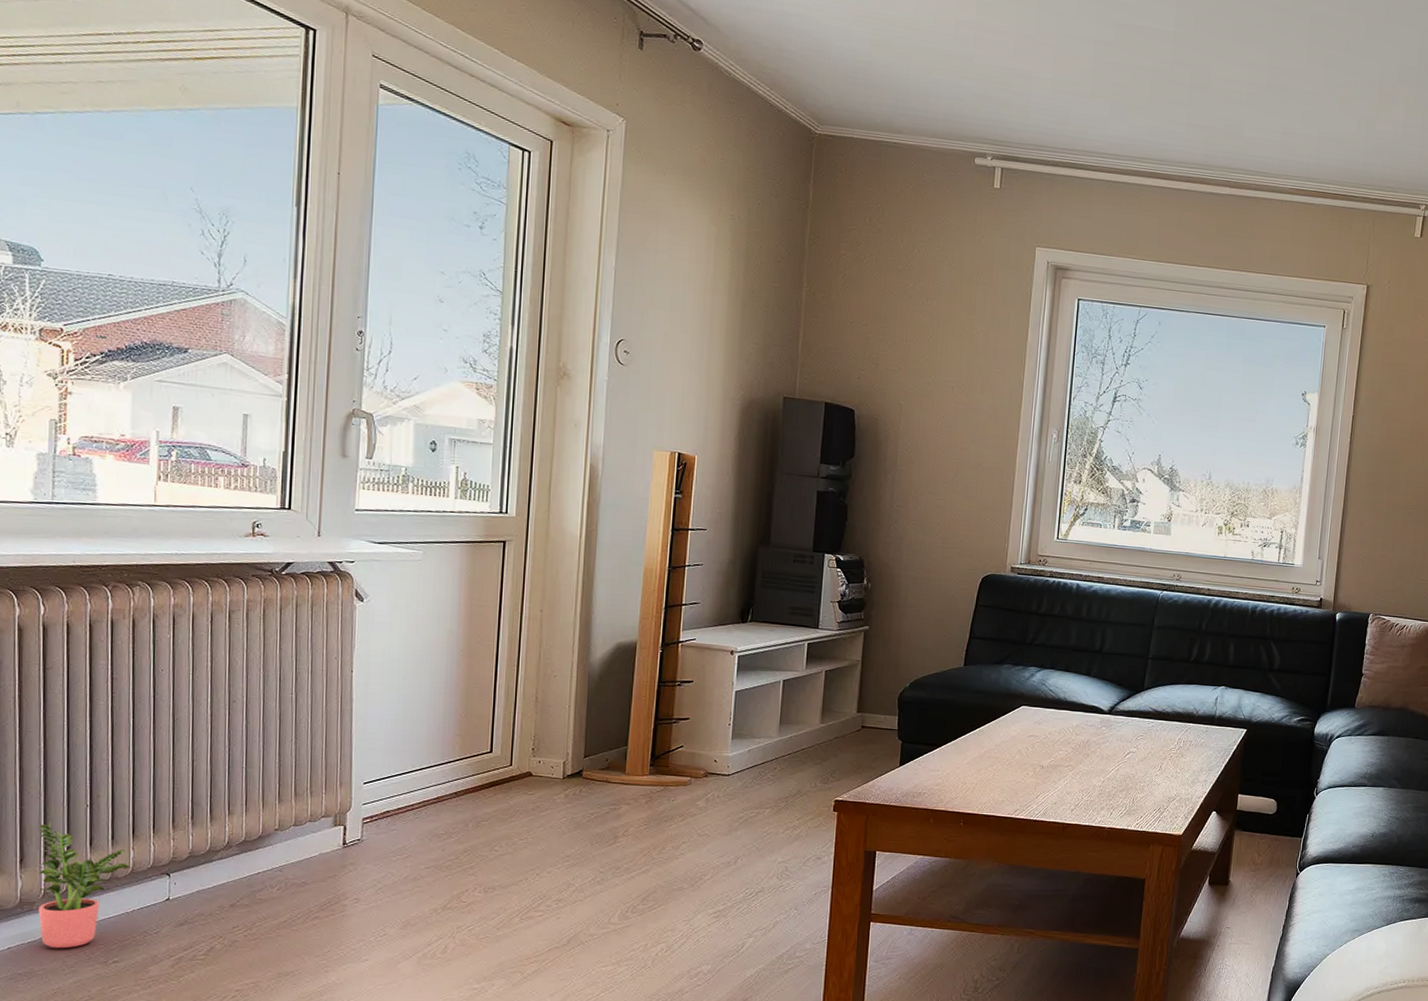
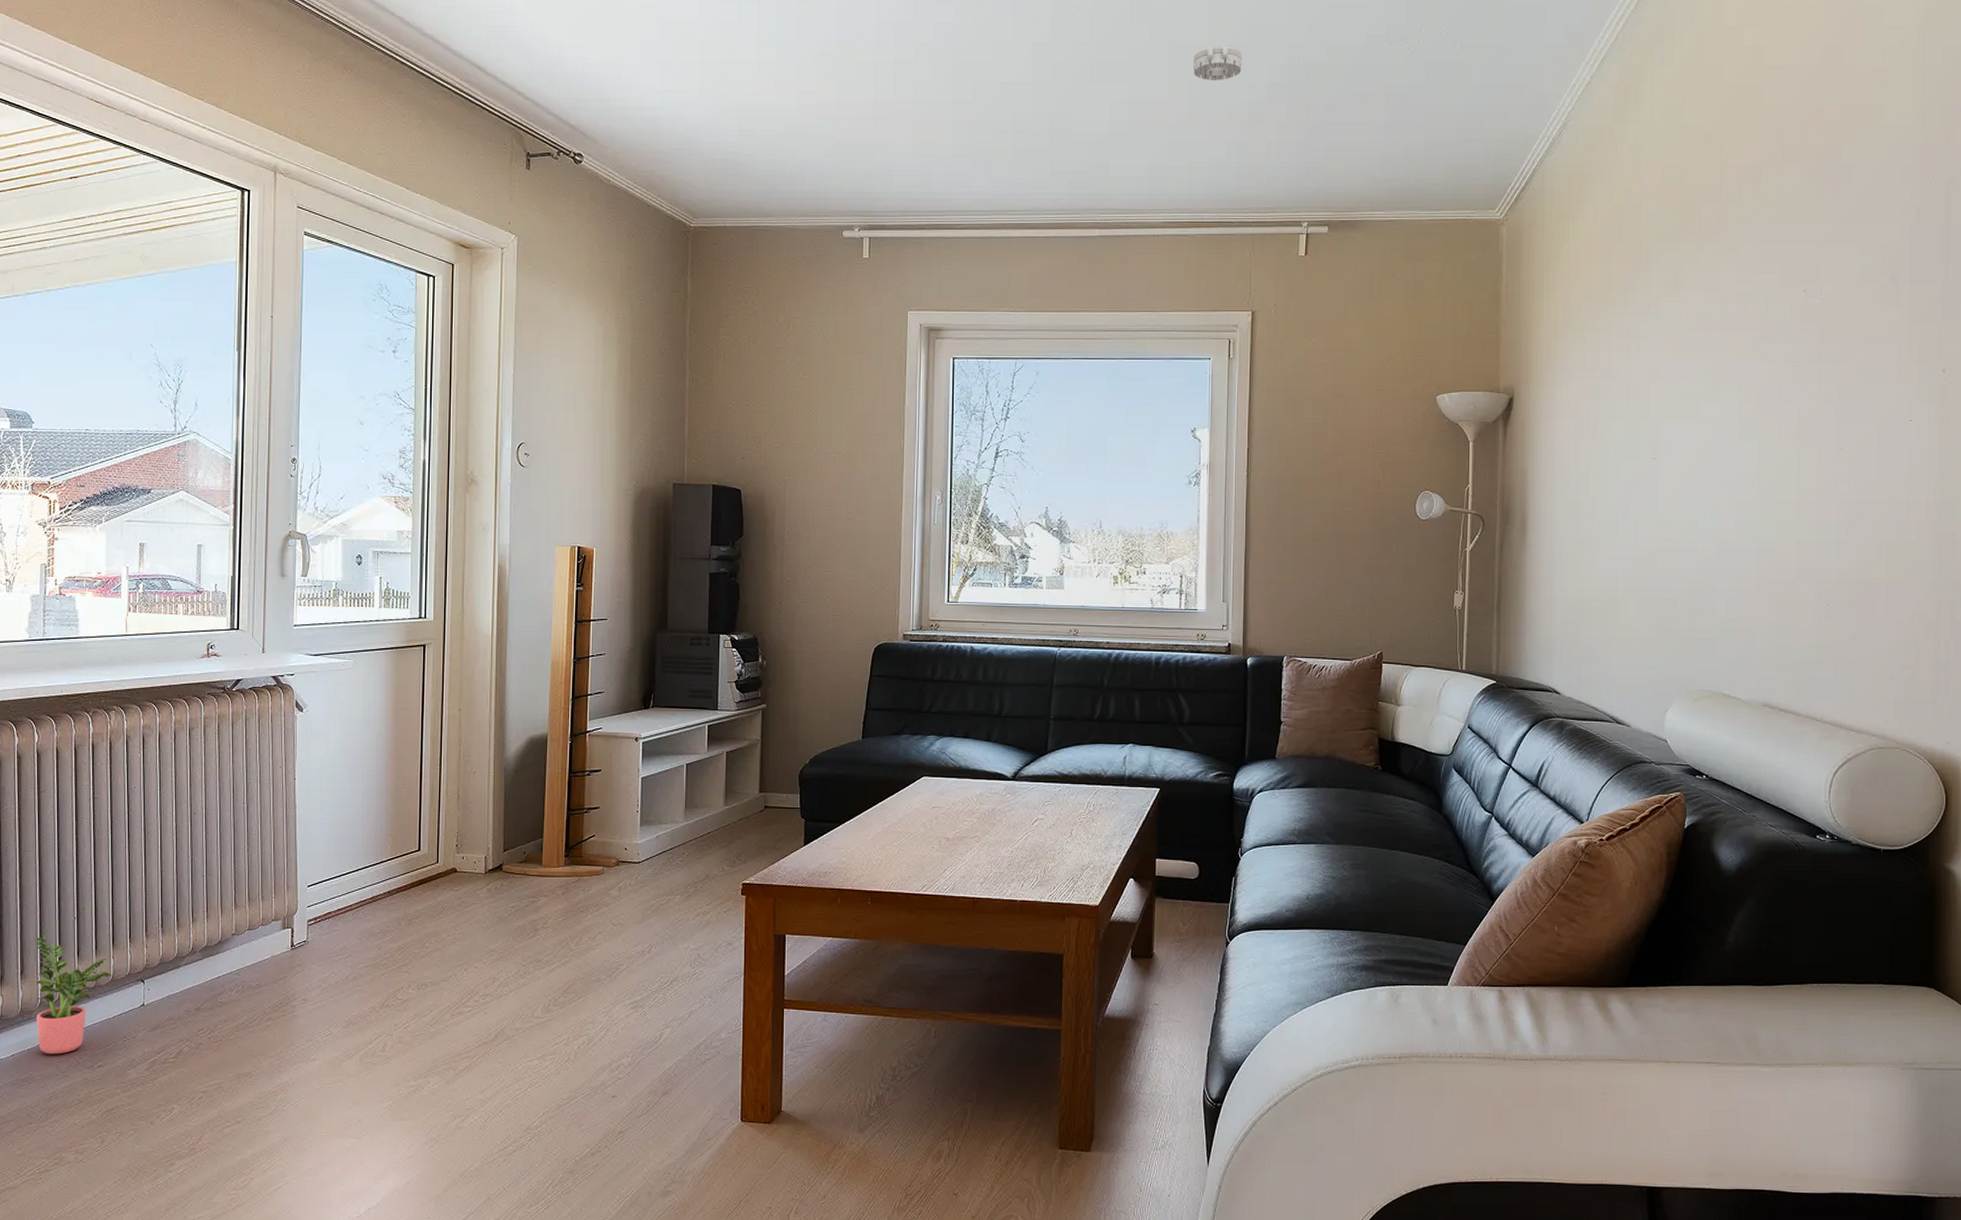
smoke detector: none [1330,21,1378,56] -> present [1192,46,1242,80]

